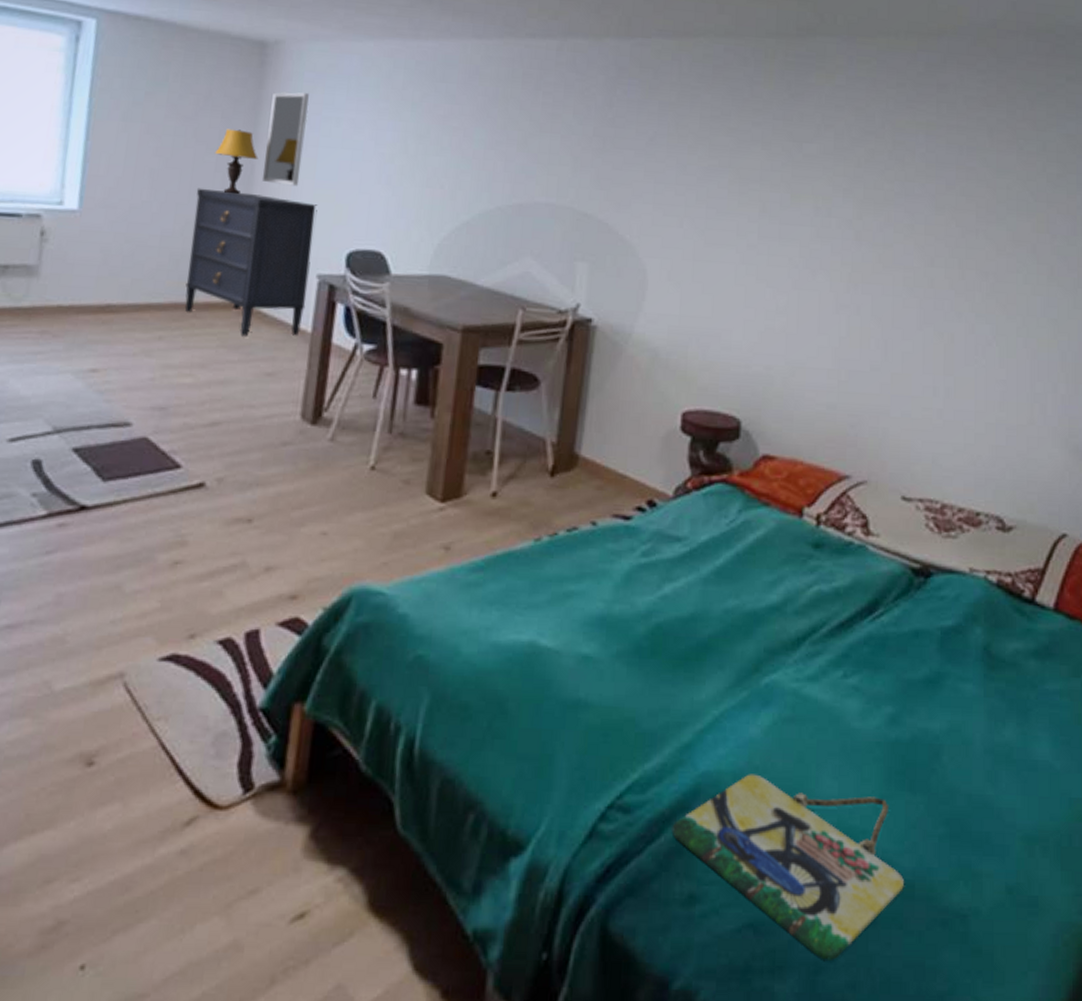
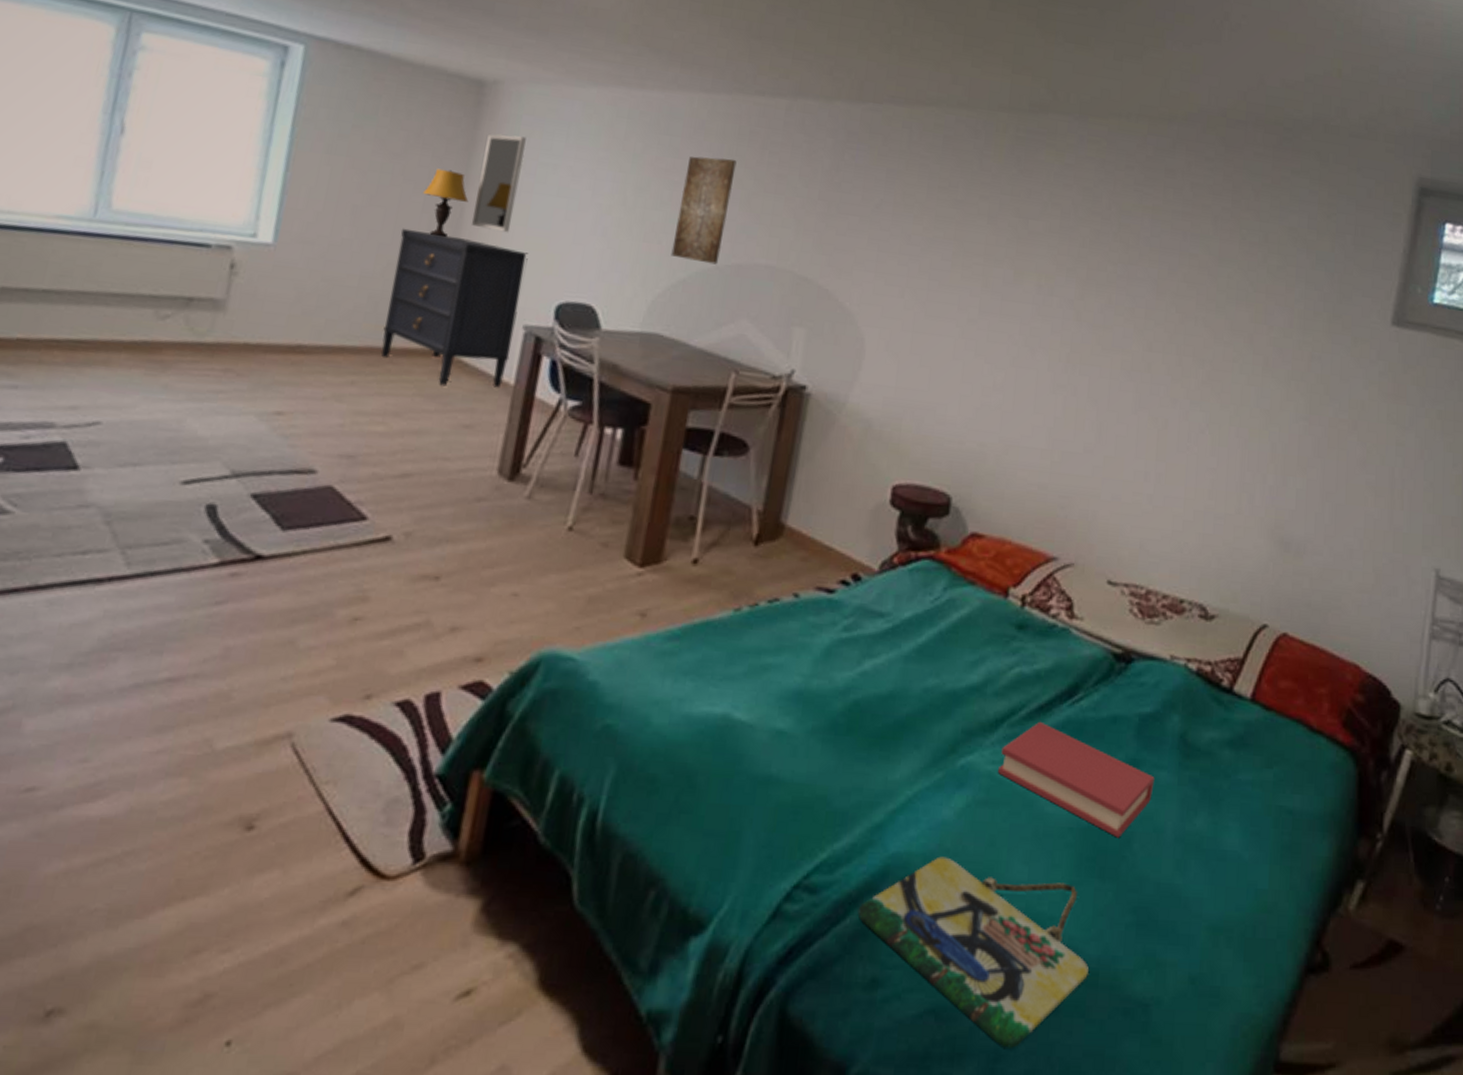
wall art: none [454,101,512,205] -> present [671,156,737,265]
hardback book: none [803,638,960,751] -> present [998,721,1155,838]

